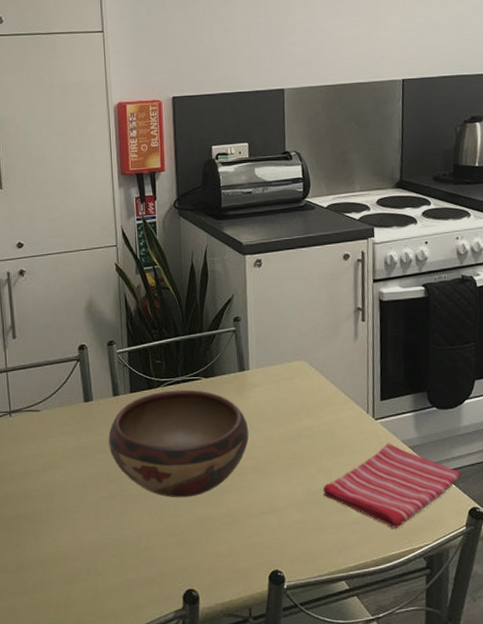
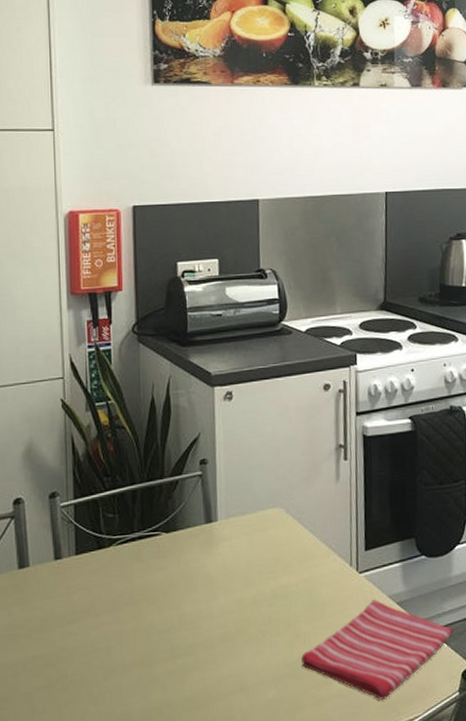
decorative bowl: present [108,389,249,498] -> none [47,547,217,682]

